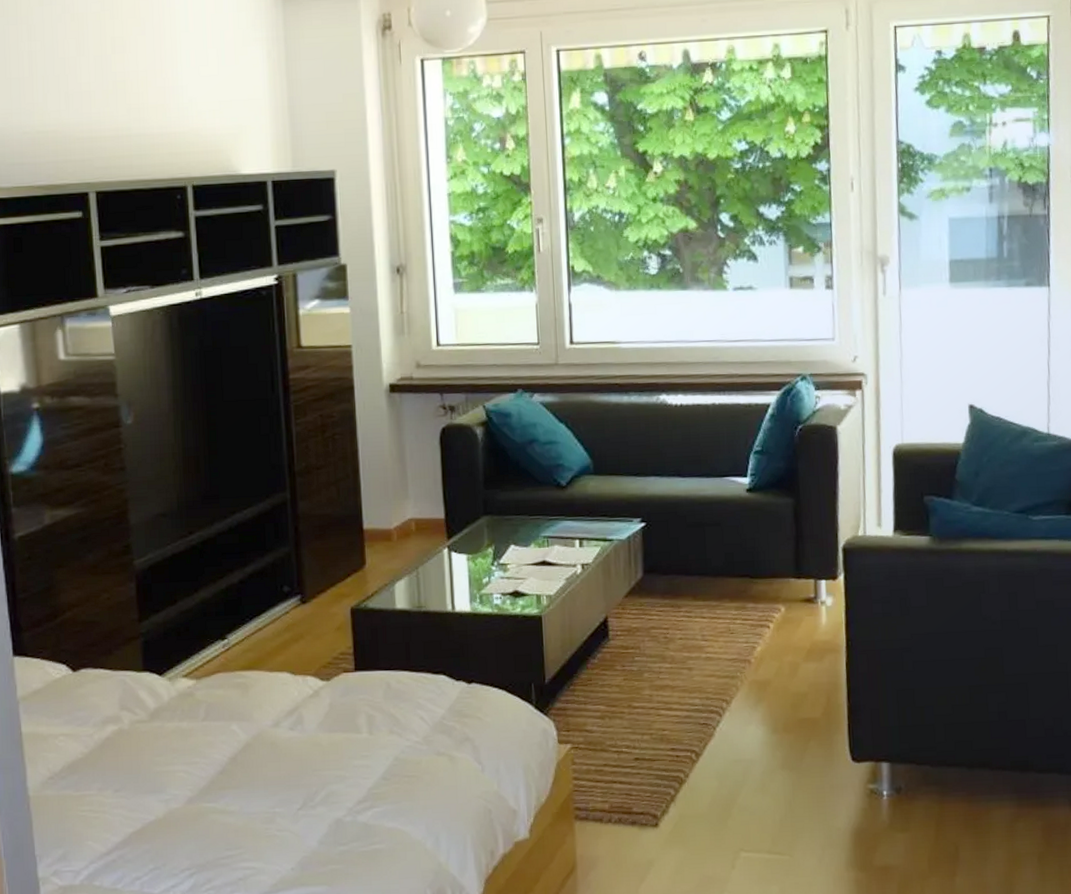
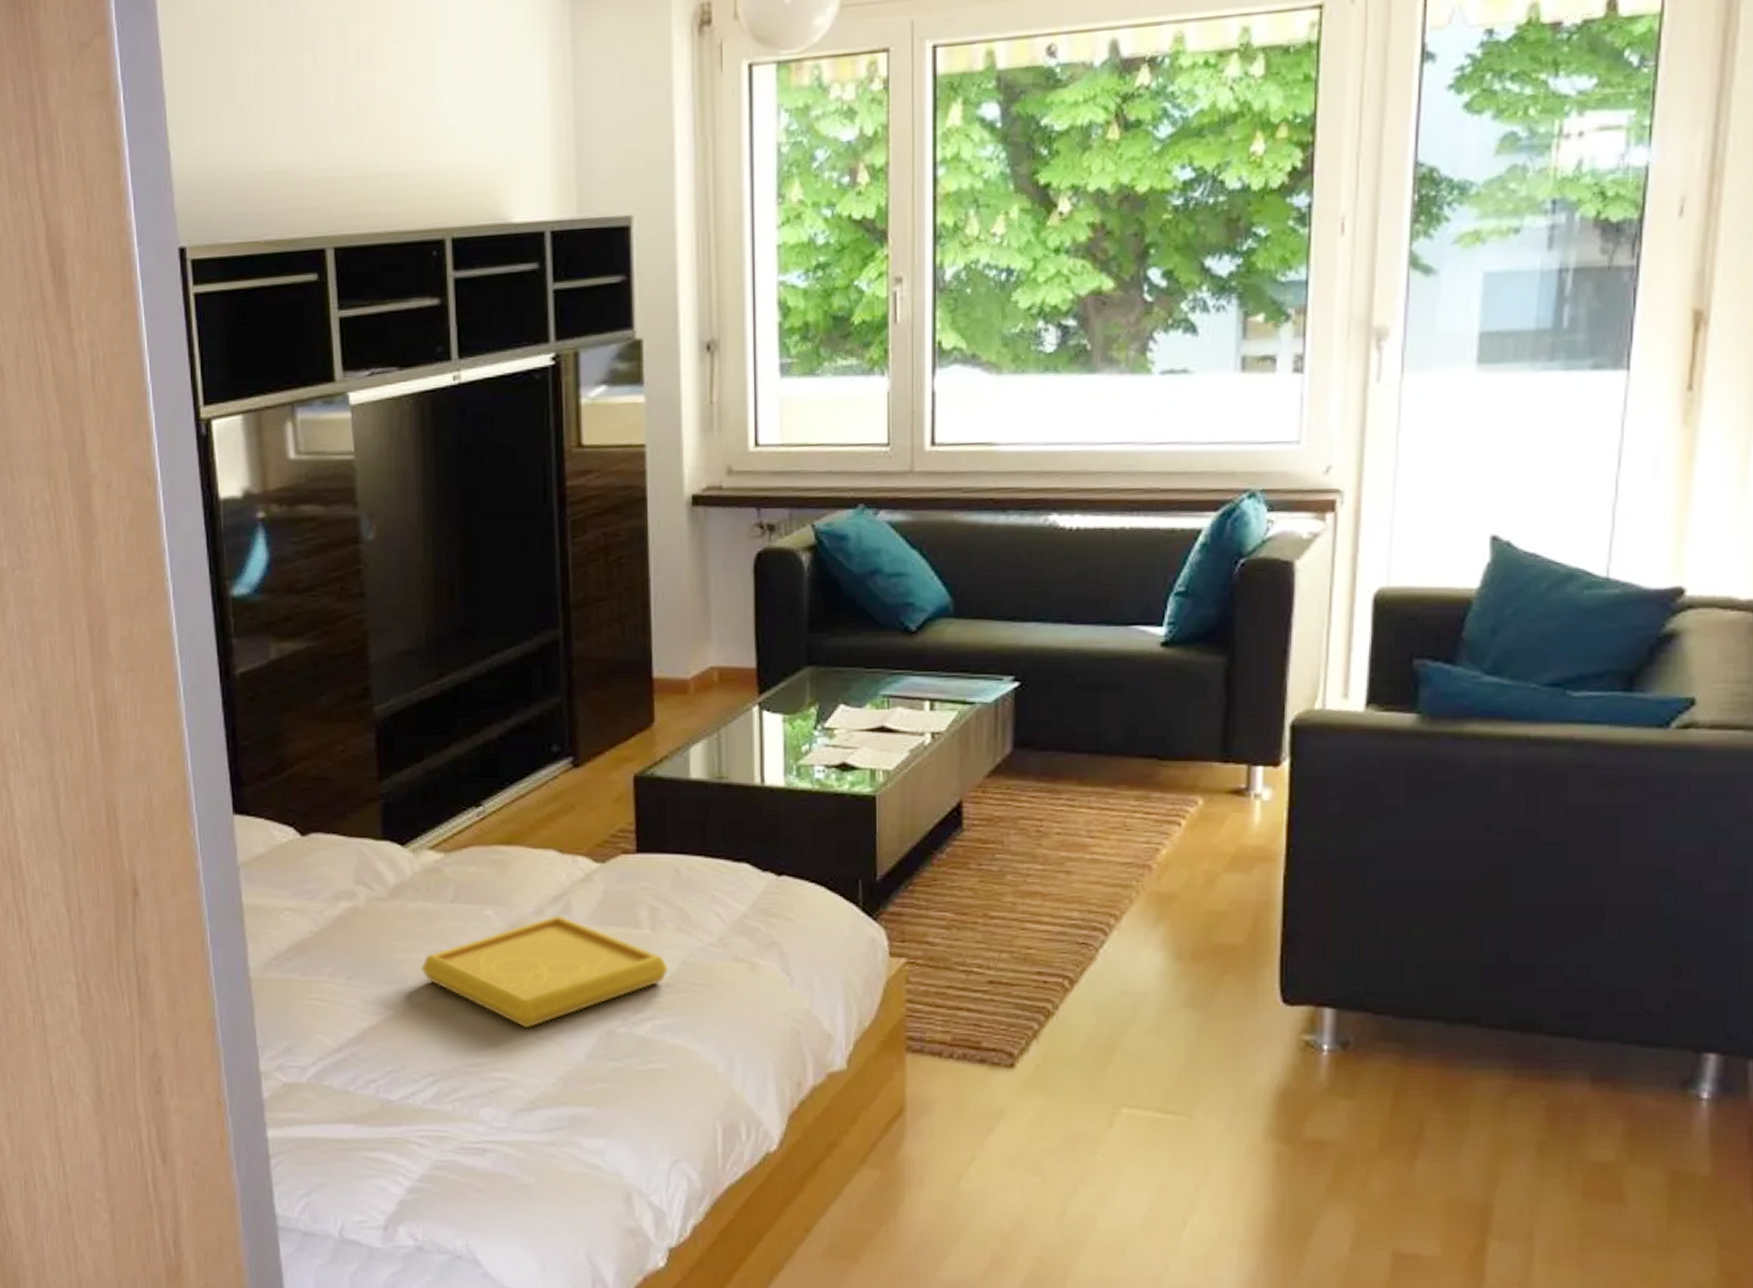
serving tray: none [178,726,384,823] -> present [421,915,669,1029]

